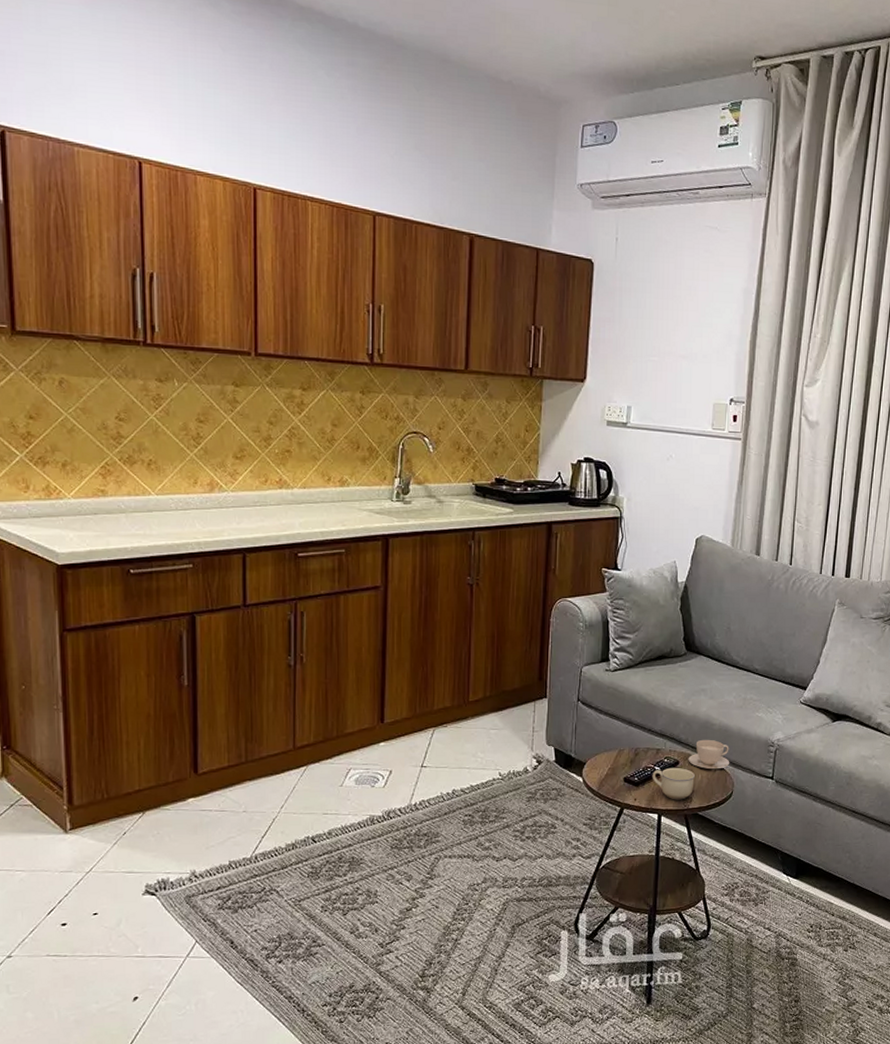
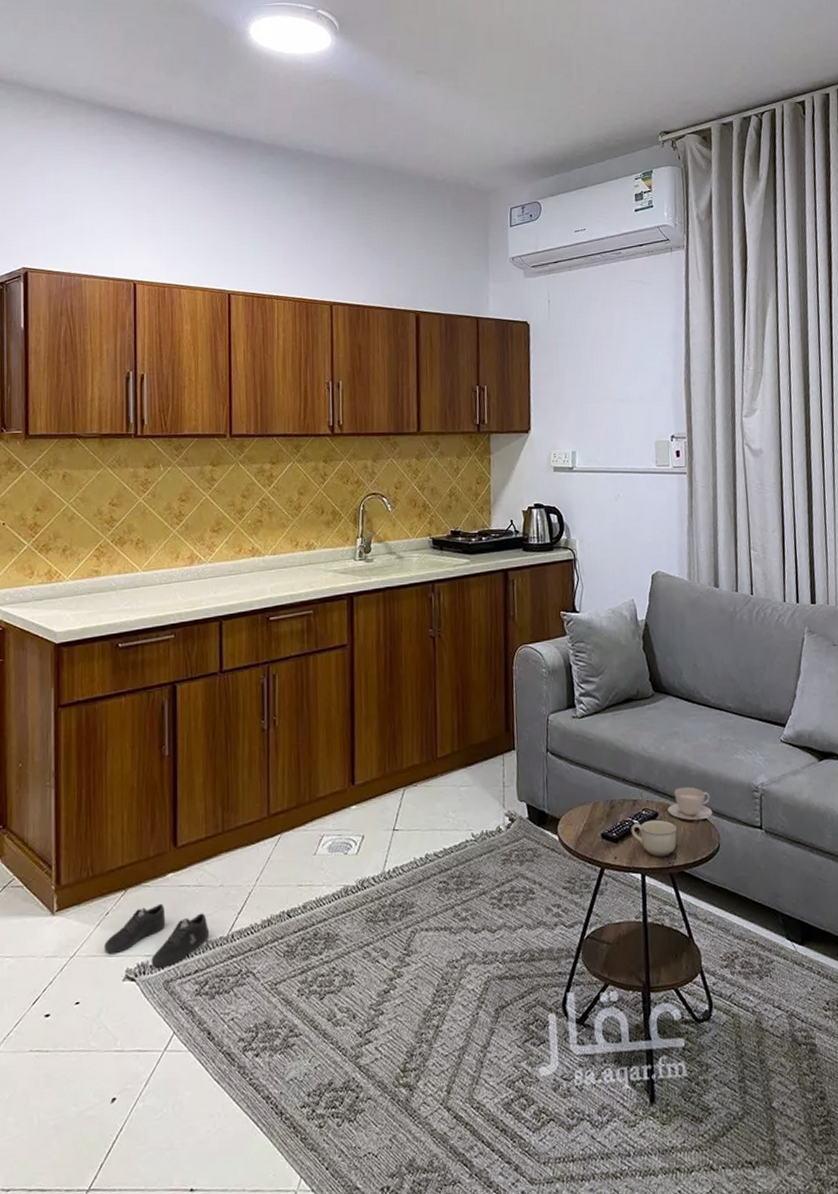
shoe: none [122,826,233,884] -> present [104,903,210,968]

